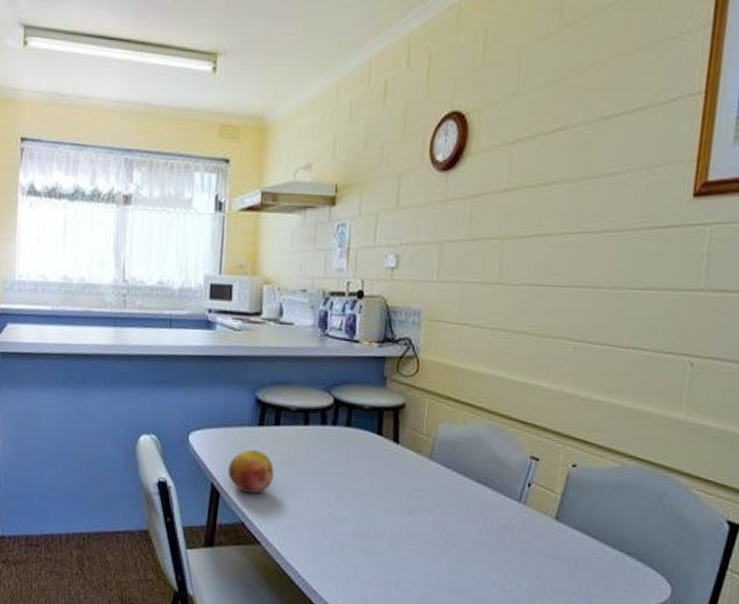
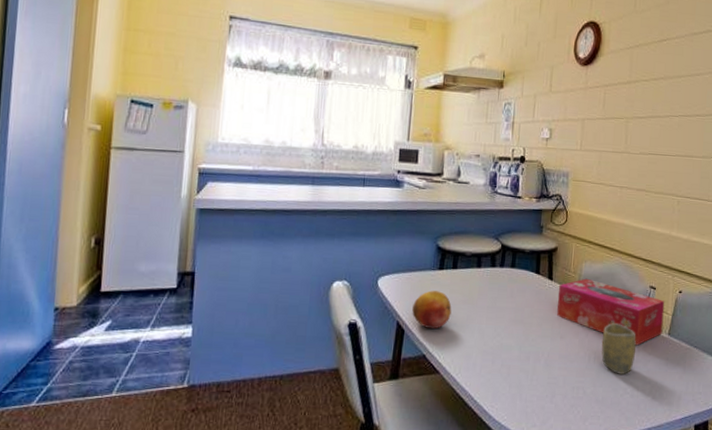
tissue box: none [404,442,552,530] -> present [557,278,665,346]
cup: none [462,500,510,564] -> present [601,323,637,375]

